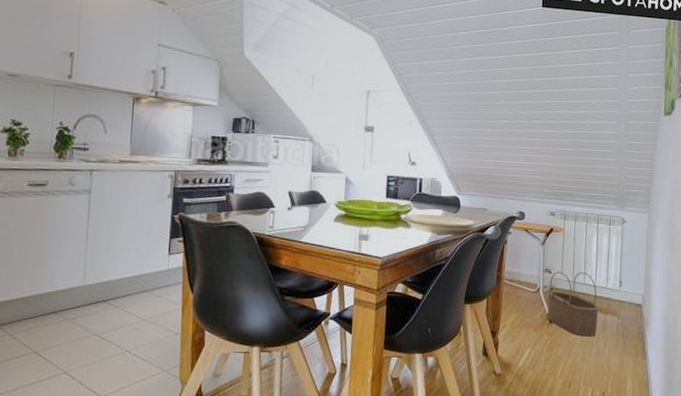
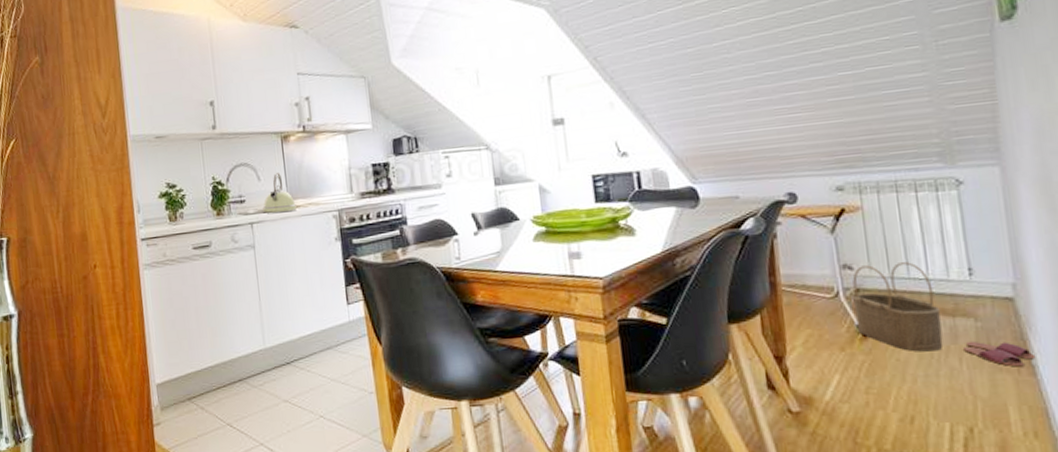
kettle: none [103,128,137,166] -> present [262,172,297,214]
plate: present [406,213,476,235] -> none [626,212,728,239]
slippers: none [608,332,648,352] -> present [964,341,1036,367]

